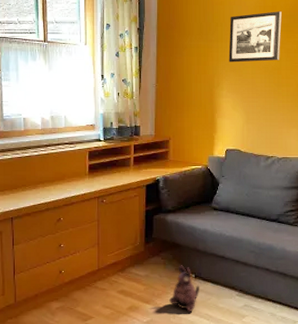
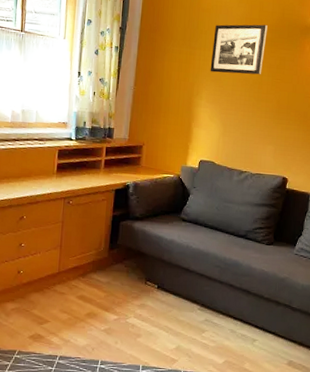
plush toy: present [169,265,199,313] -> none [129,274,161,324]

